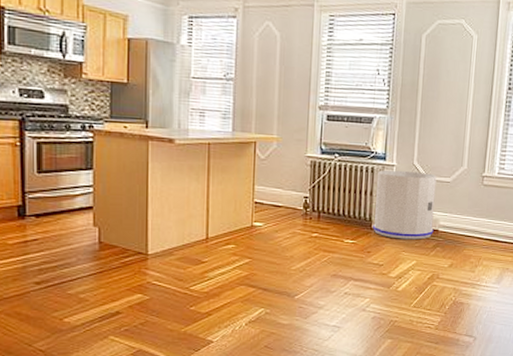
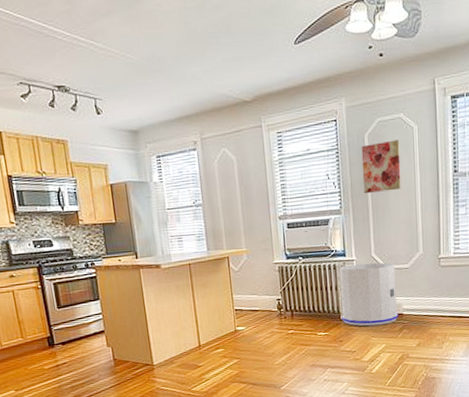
wall art: none [414,45,457,99] -> present [361,140,401,194]

